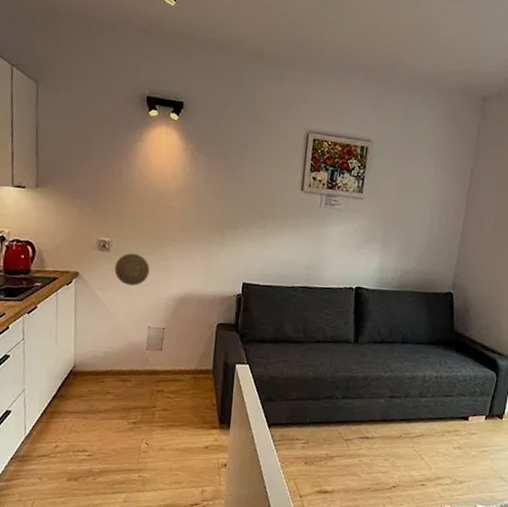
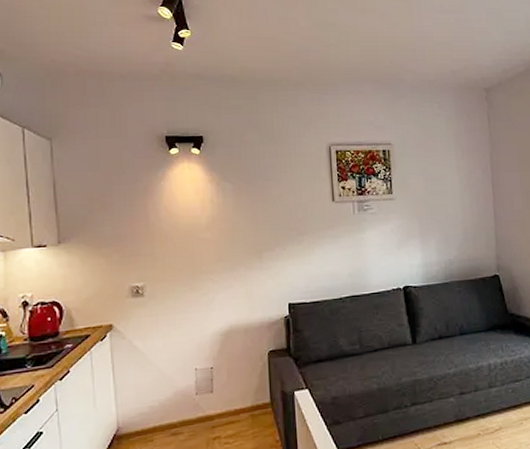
decorative plate: present [114,253,150,286] -> none [151,293,189,329]

